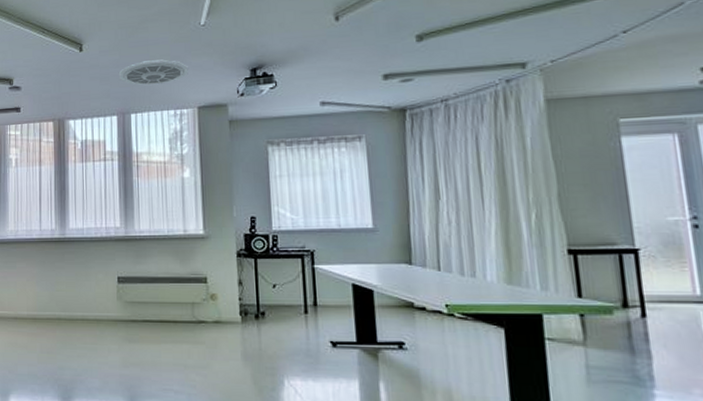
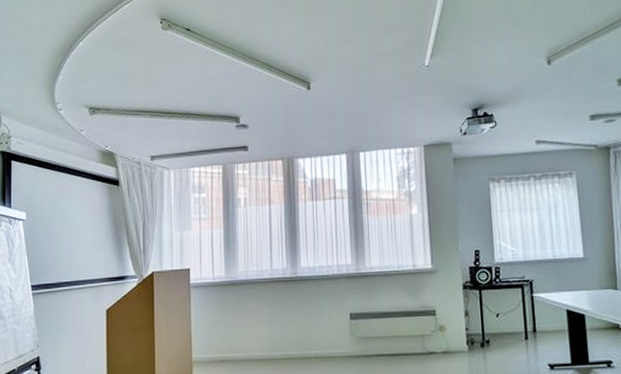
ceiling vent: present [118,59,189,86] -> none [346,99,415,125]

